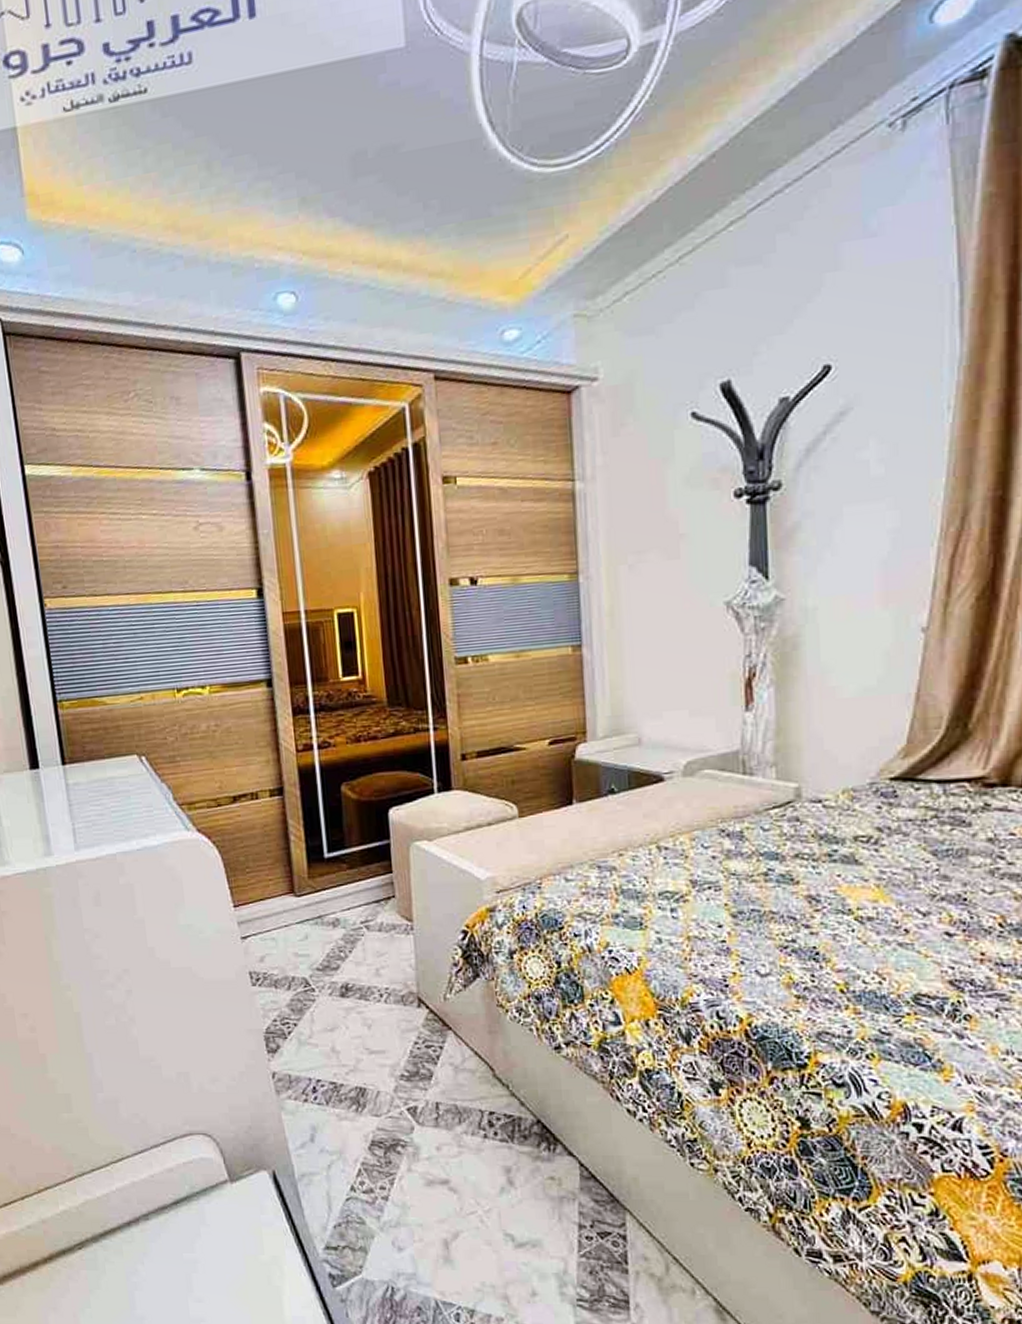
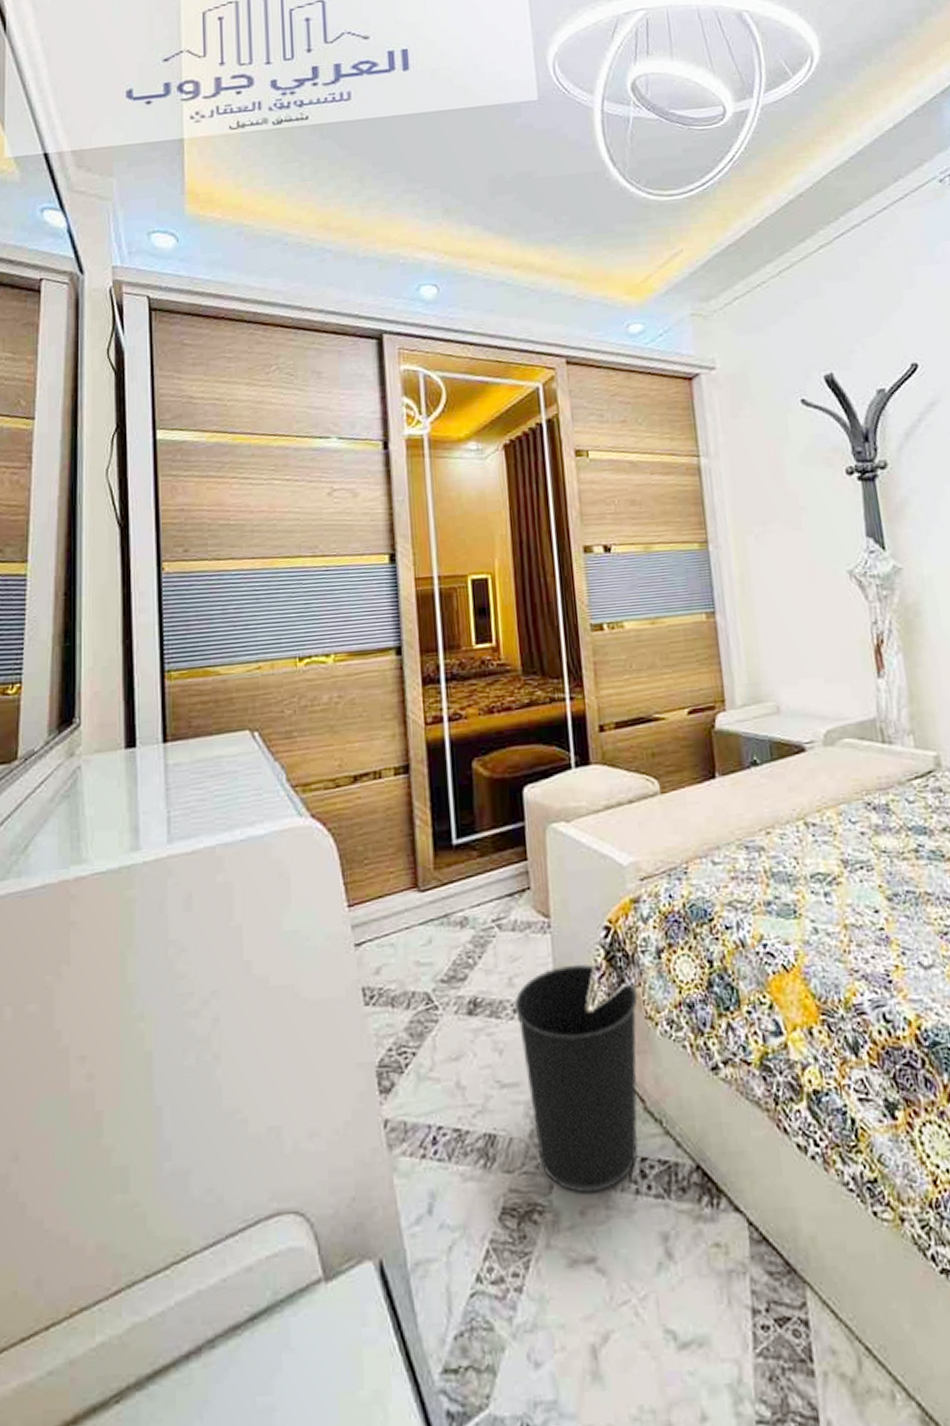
wastebasket: none [381,961,491,1135] -> present [514,964,638,1193]

